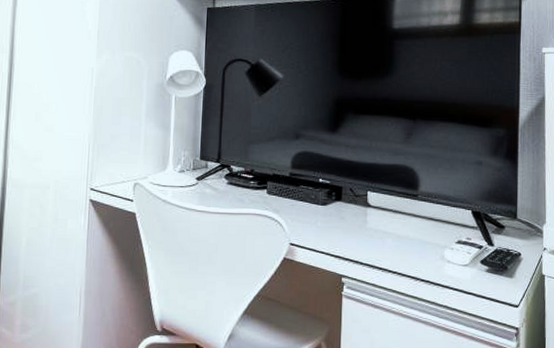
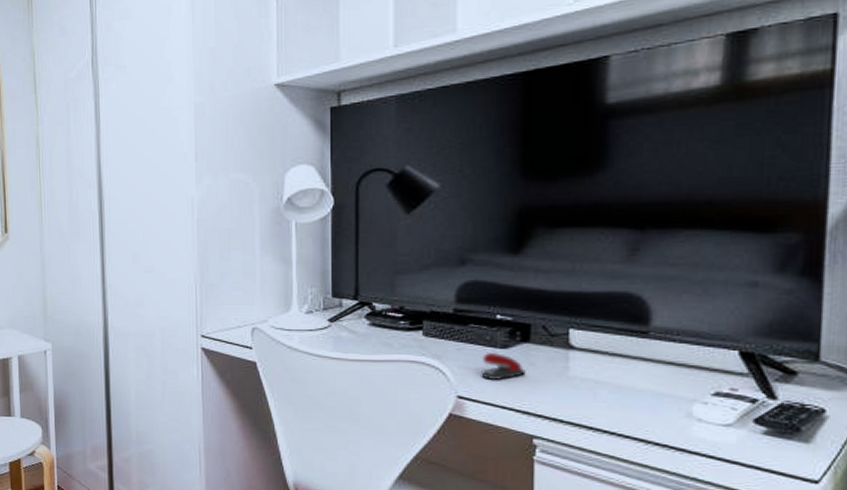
stapler: none [307,208,338,231] -> present [481,352,526,381]

